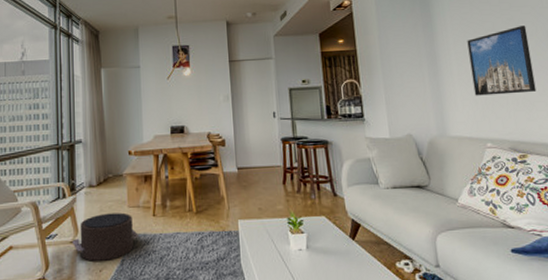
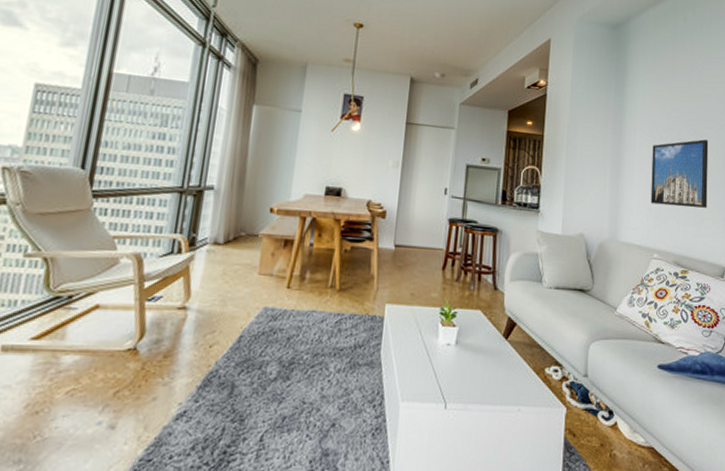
pouf: present [72,212,140,261] -> none [179,278,267,335]

